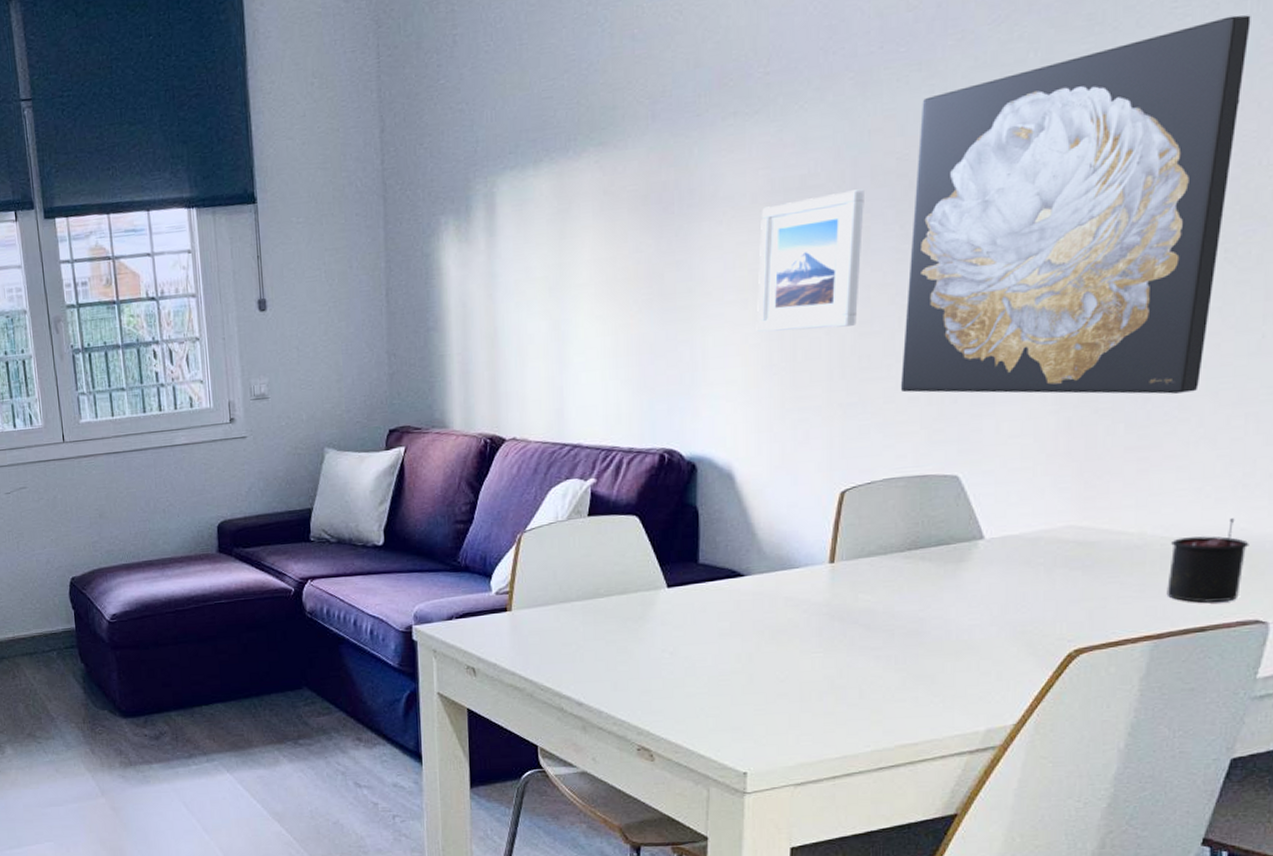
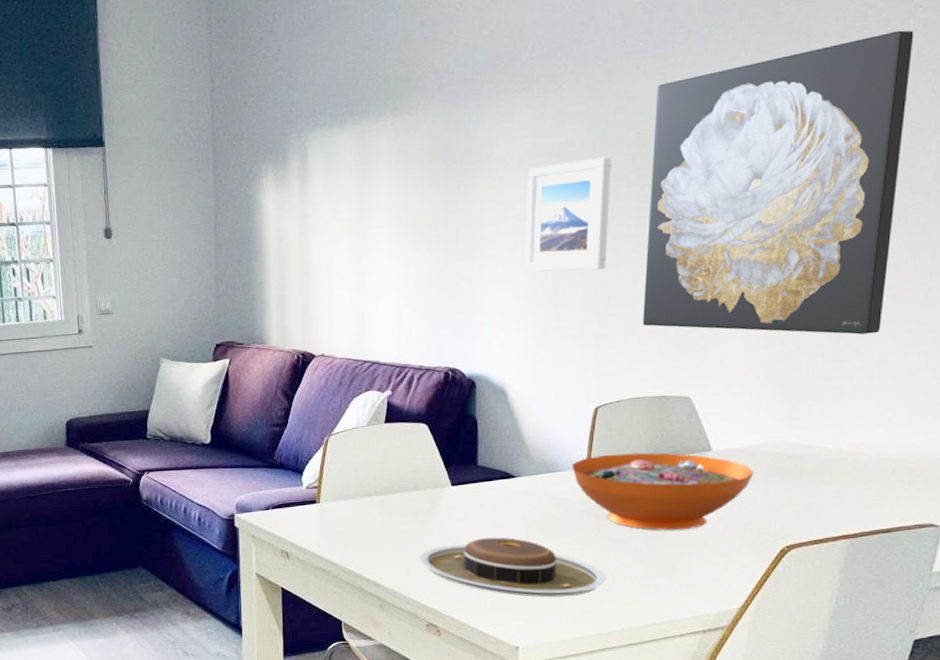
plate: none [628,646,854,715] -> present [419,537,607,598]
decorative bowl: none [812,543,1036,635] -> present [572,453,754,531]
candle: present [1166,518,1249,603] -> none [859,439,924,508]

